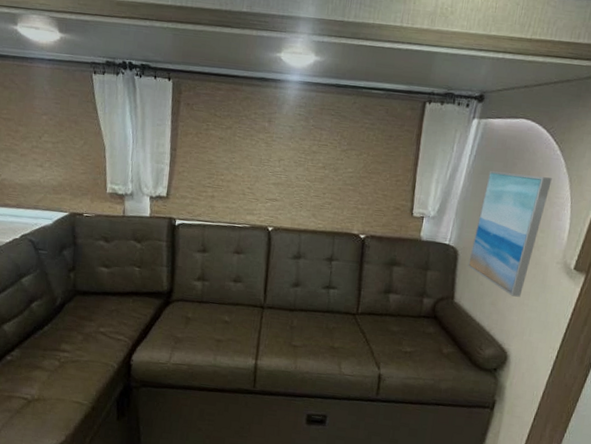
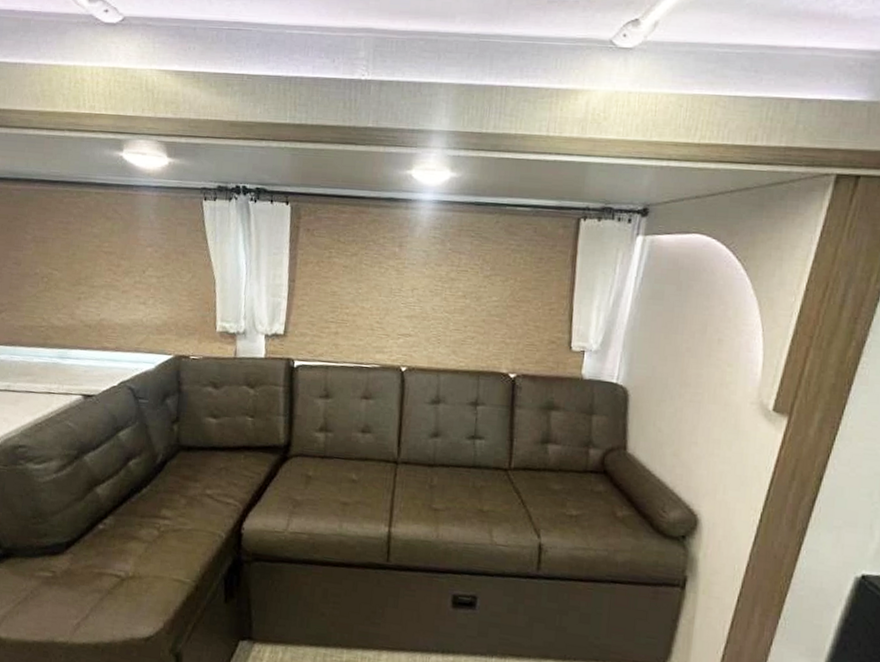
wall art: present [467,171,552,297] -> none [640,295,737,446]

